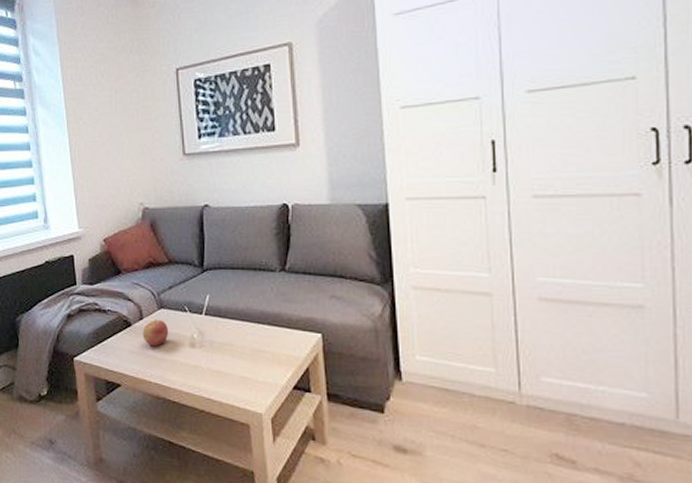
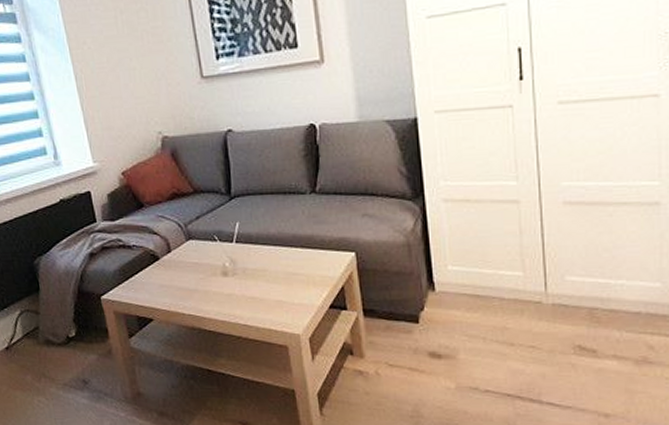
apple: present [142,319,169,347] -> none [171,250,200,279]

